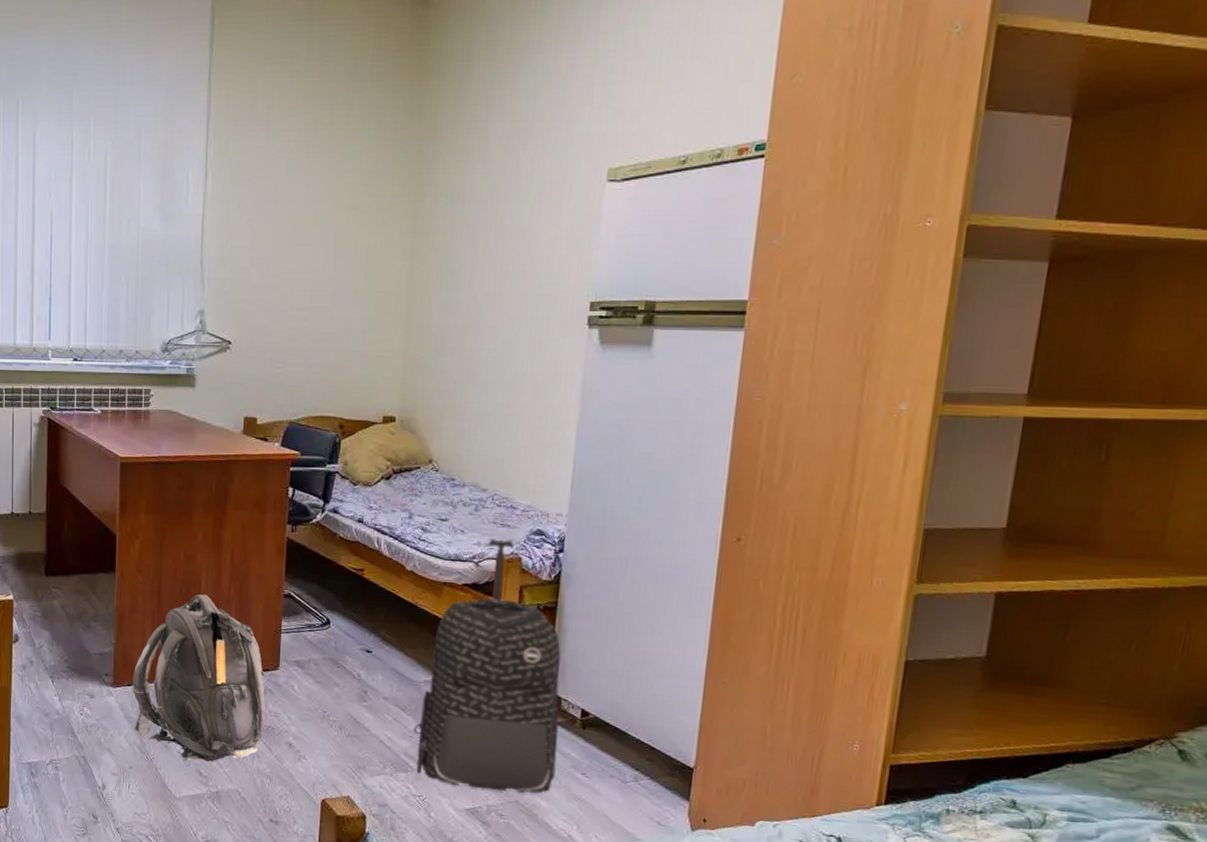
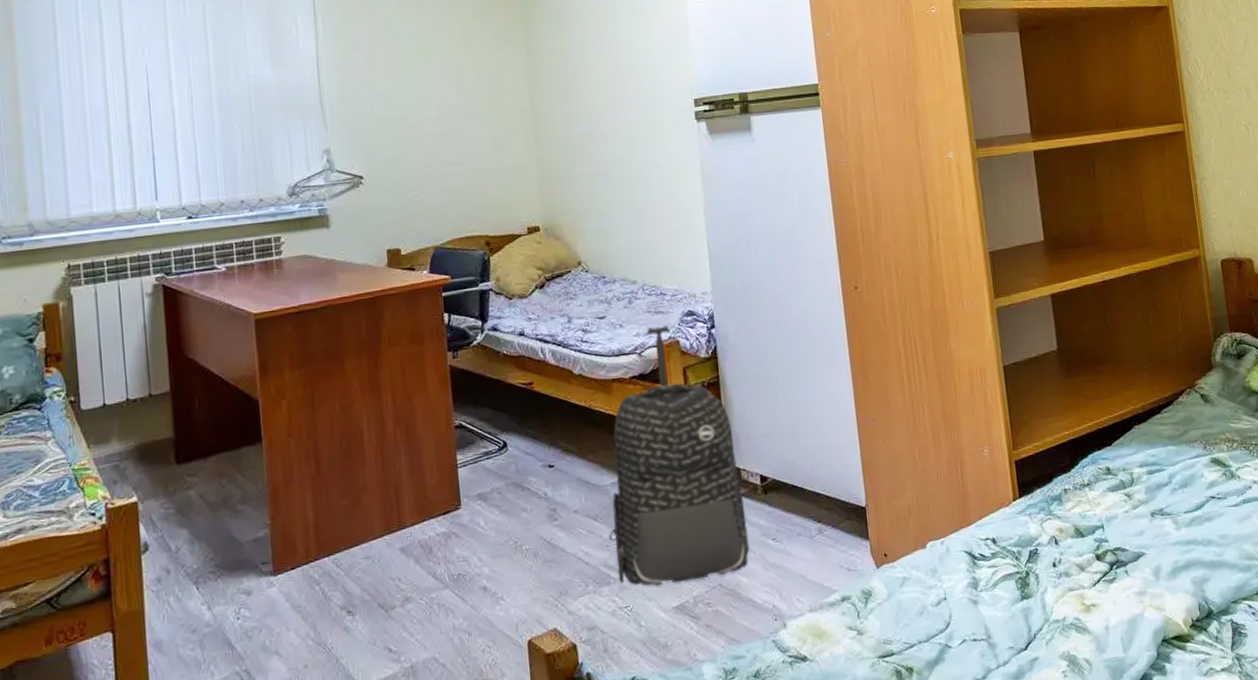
backpack: present [132,594,268,763] -> none [296,445,458,641]

